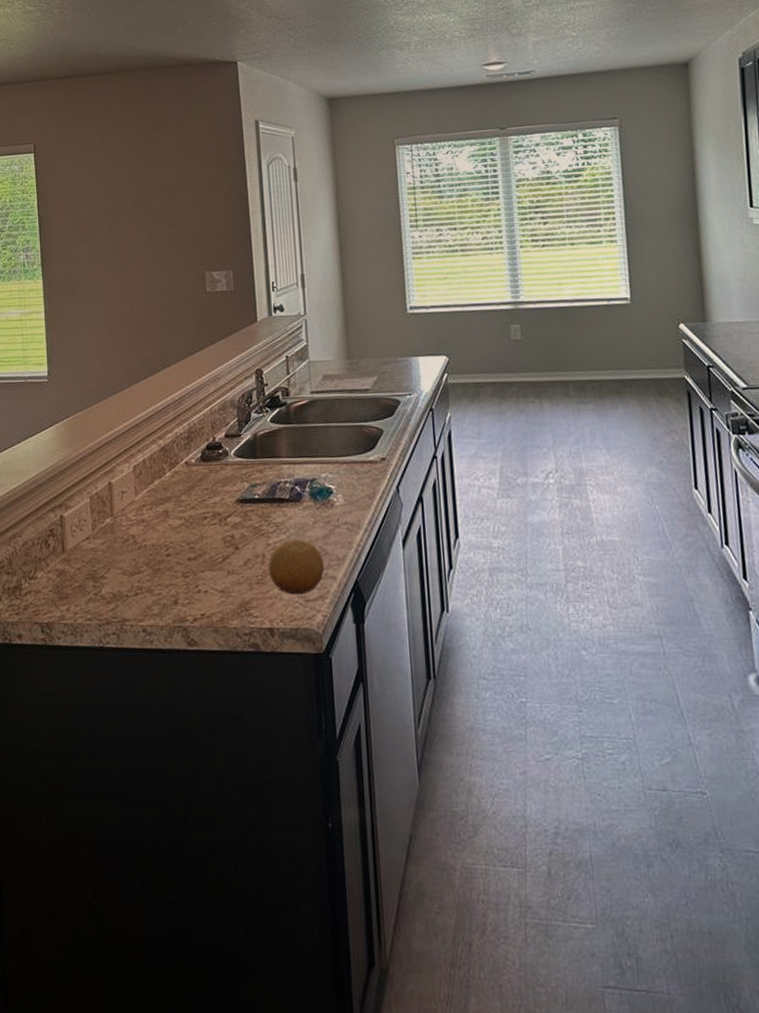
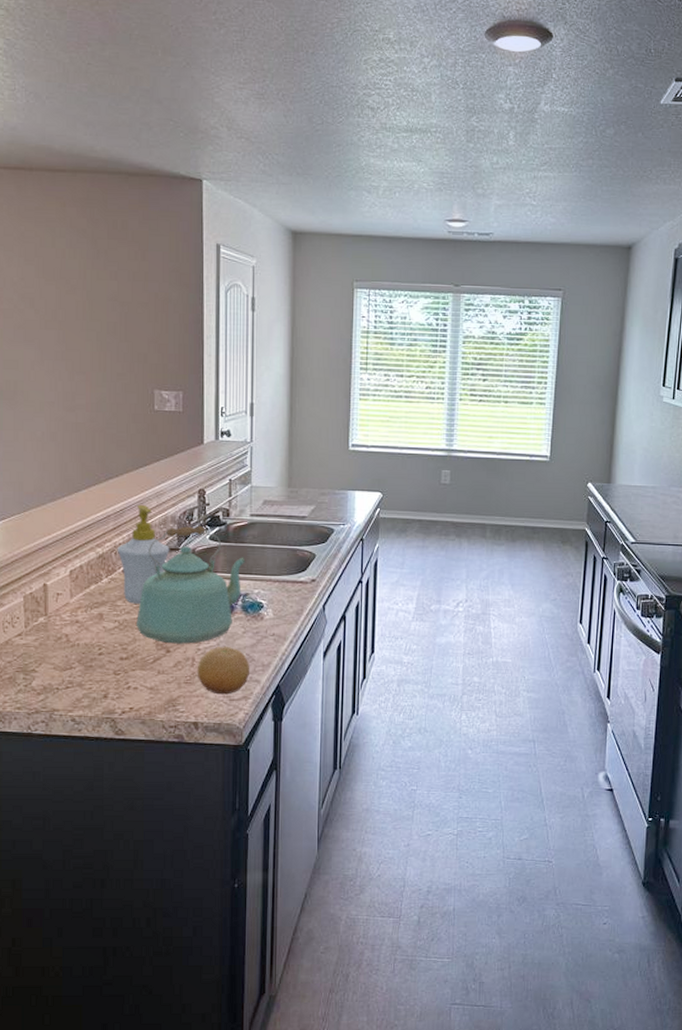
soap bottle: none [178,390,231,498] -> present [117,504,170,604]
kettle: none [202,408,310,540] -> present [136,525,246,644]

